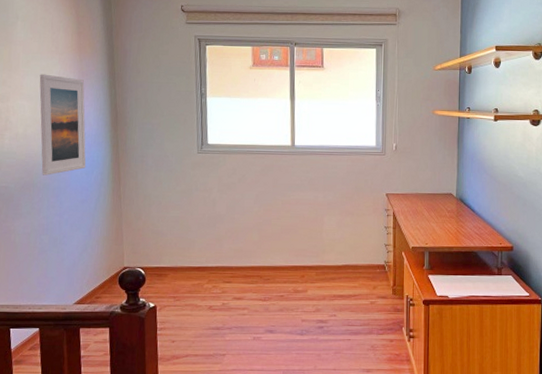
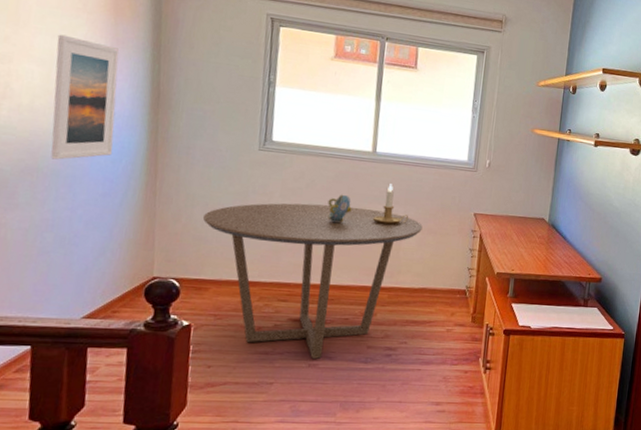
dining table: none [158,196,341,332] -> present [202,203,423,359]
decorative bowl: none [258,185,278,212] -> present [327,194,352,223]
candlestick: none [297,173,328,210] -> present [373,184,409,226]

